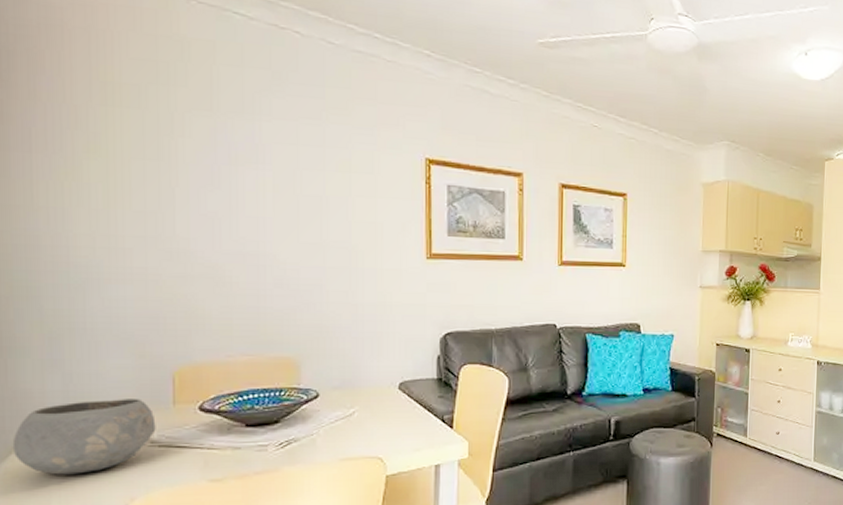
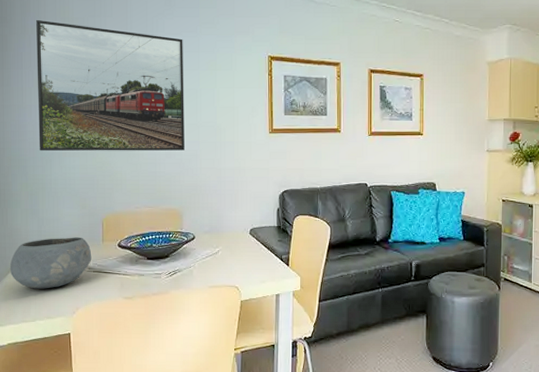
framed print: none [56,82,303,279] -> present [36,20,184,151]

